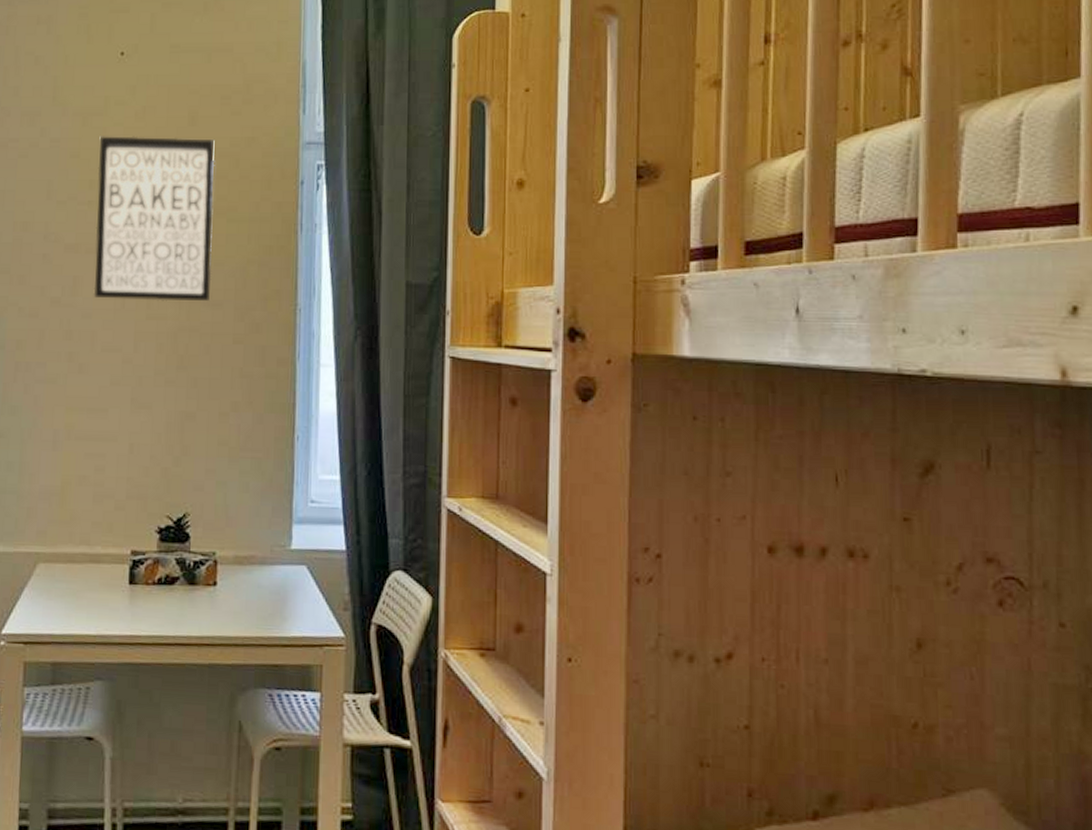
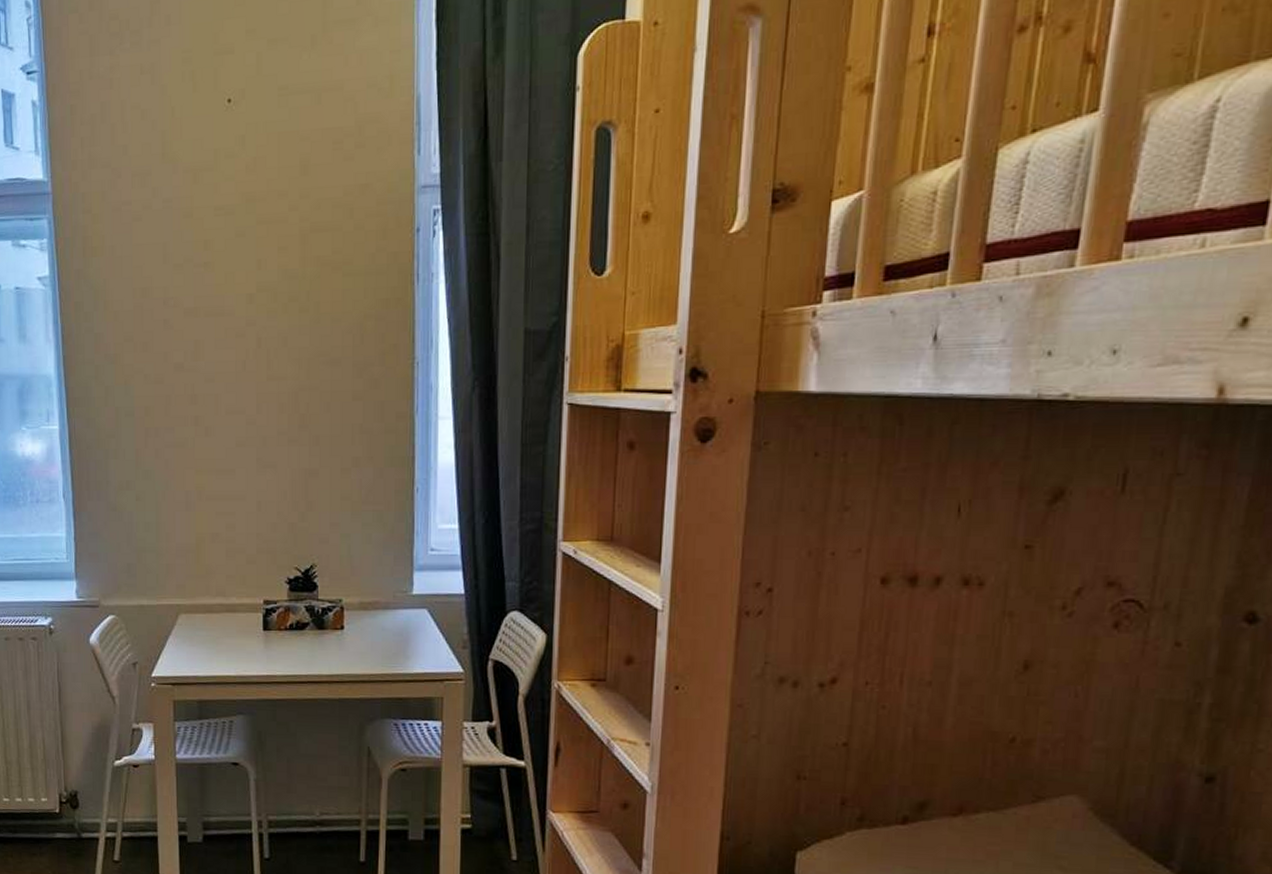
wall art: present [93,136,215,301] -> none [211,189,329,362]

